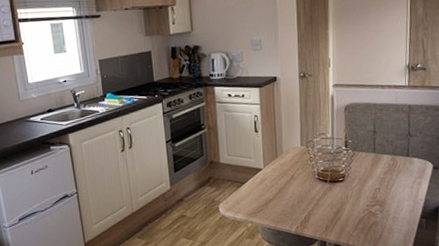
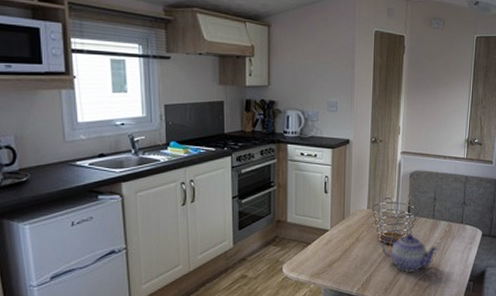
teapot: none [318,169,383,210] -> present [381,233,439,272]

